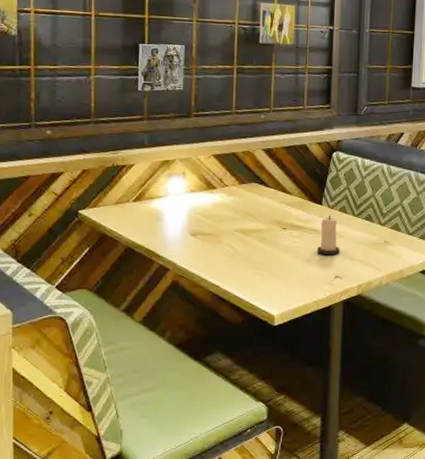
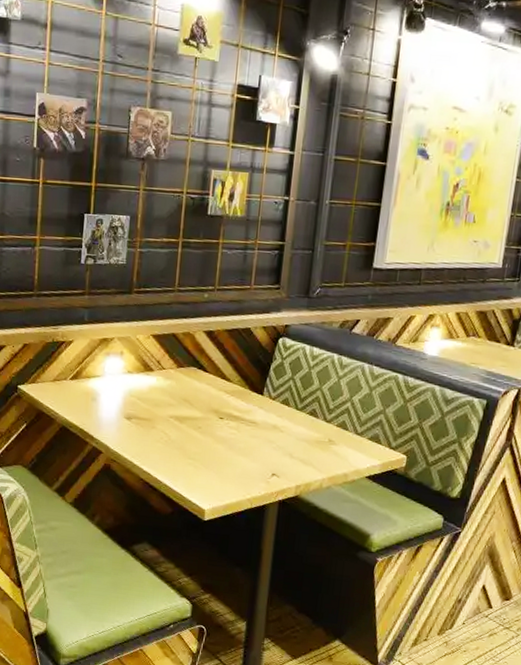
candle: present [316,215,340,255] -> none [254,407,280,450]

